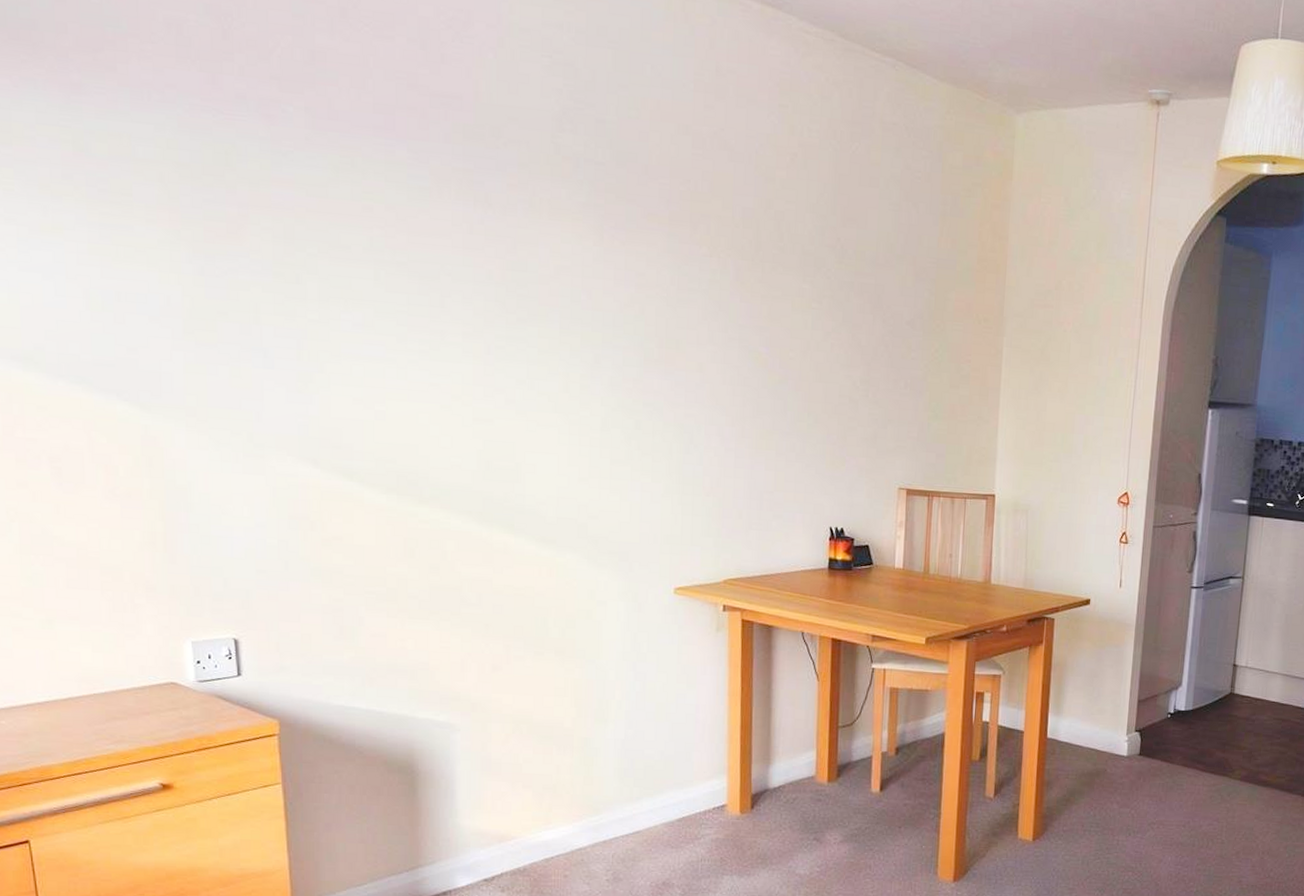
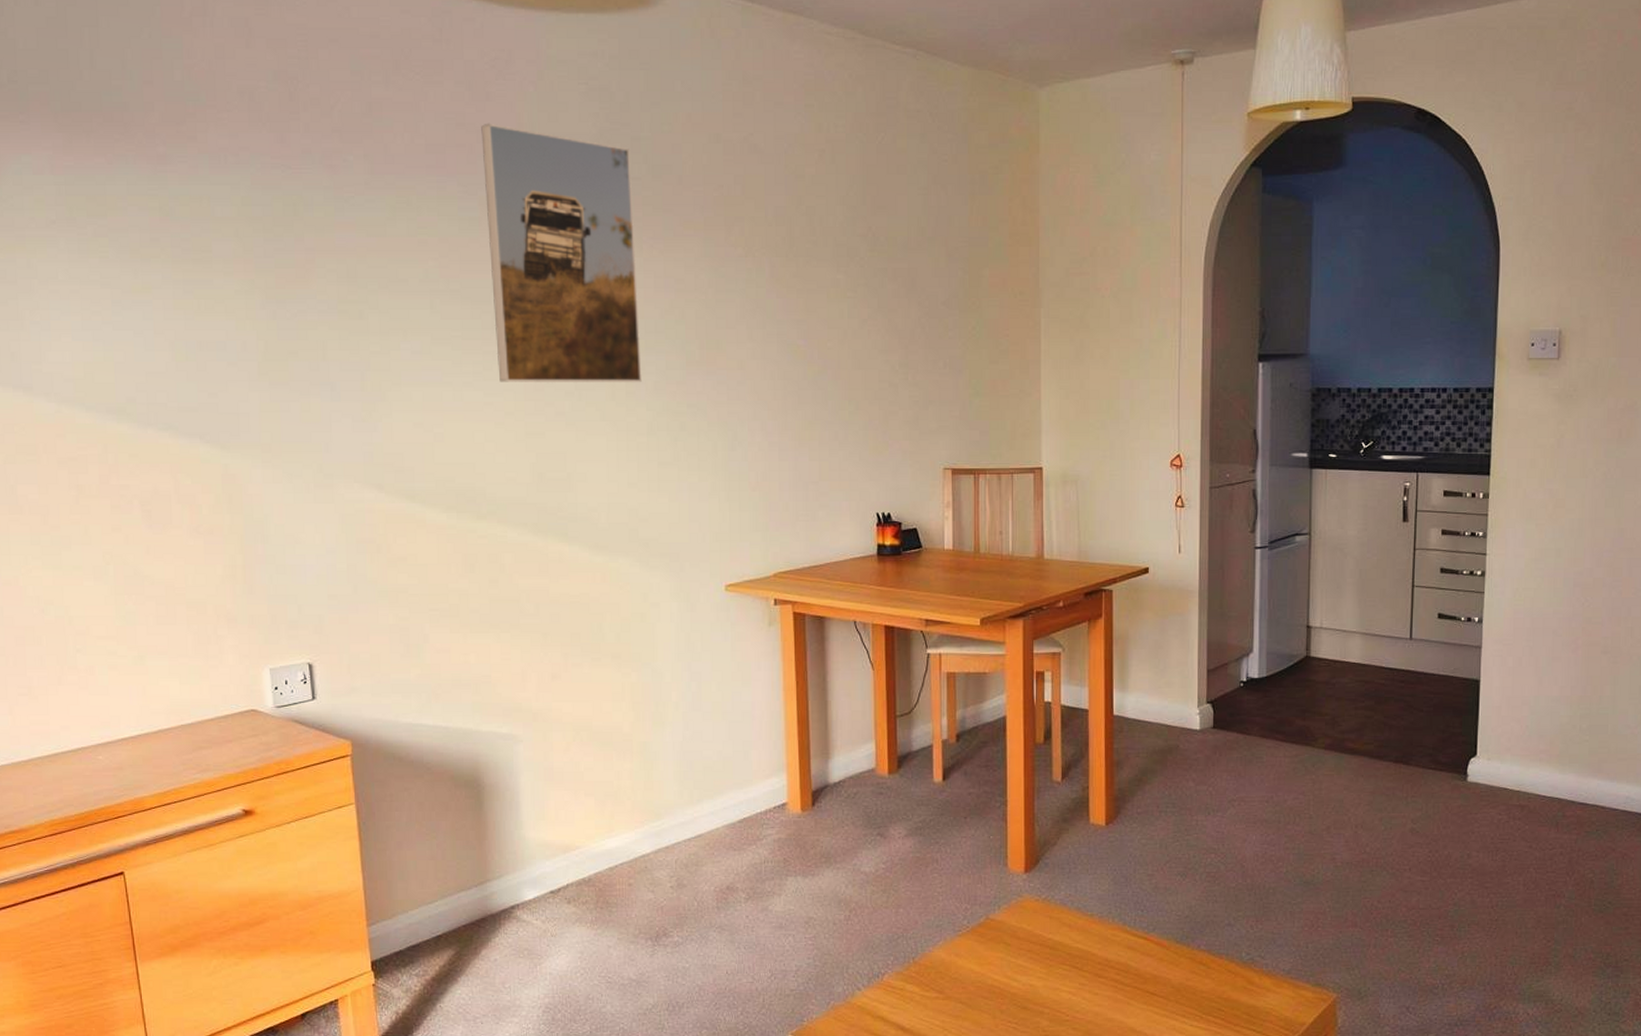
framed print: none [435,88,598,376] -> present [481,124,642,384]

